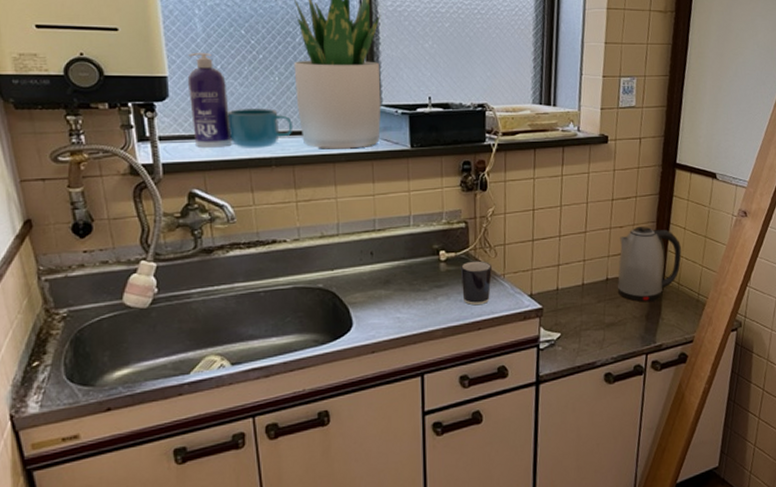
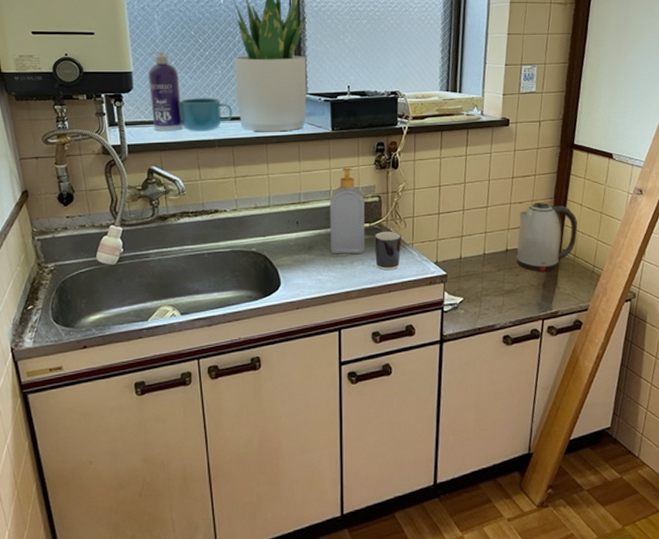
soap bottle: none [409,190,451,289] -> present [330,167,366,254]

